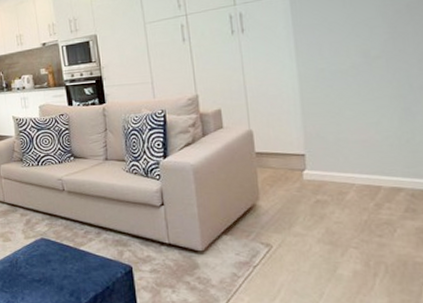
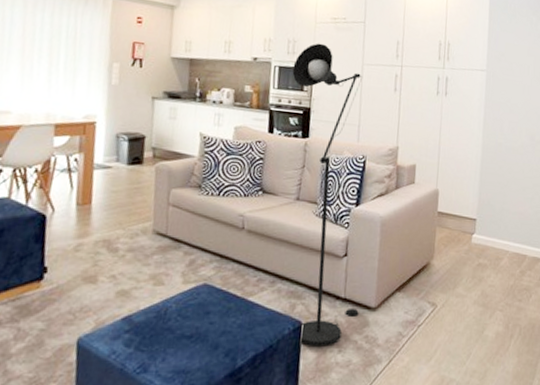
floor lamp: none [78,14,186,287] -> present [292,43,362,347]

